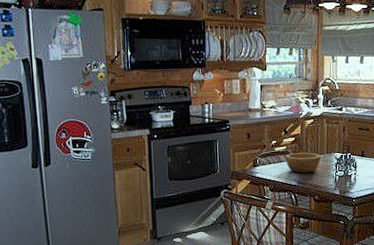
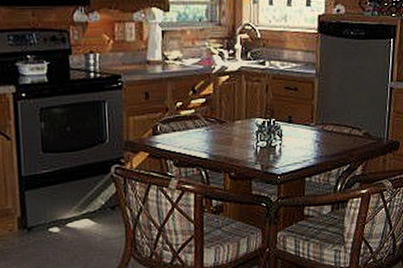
bowl: present [285,152,321,173] -> none [194,117,238,144]

